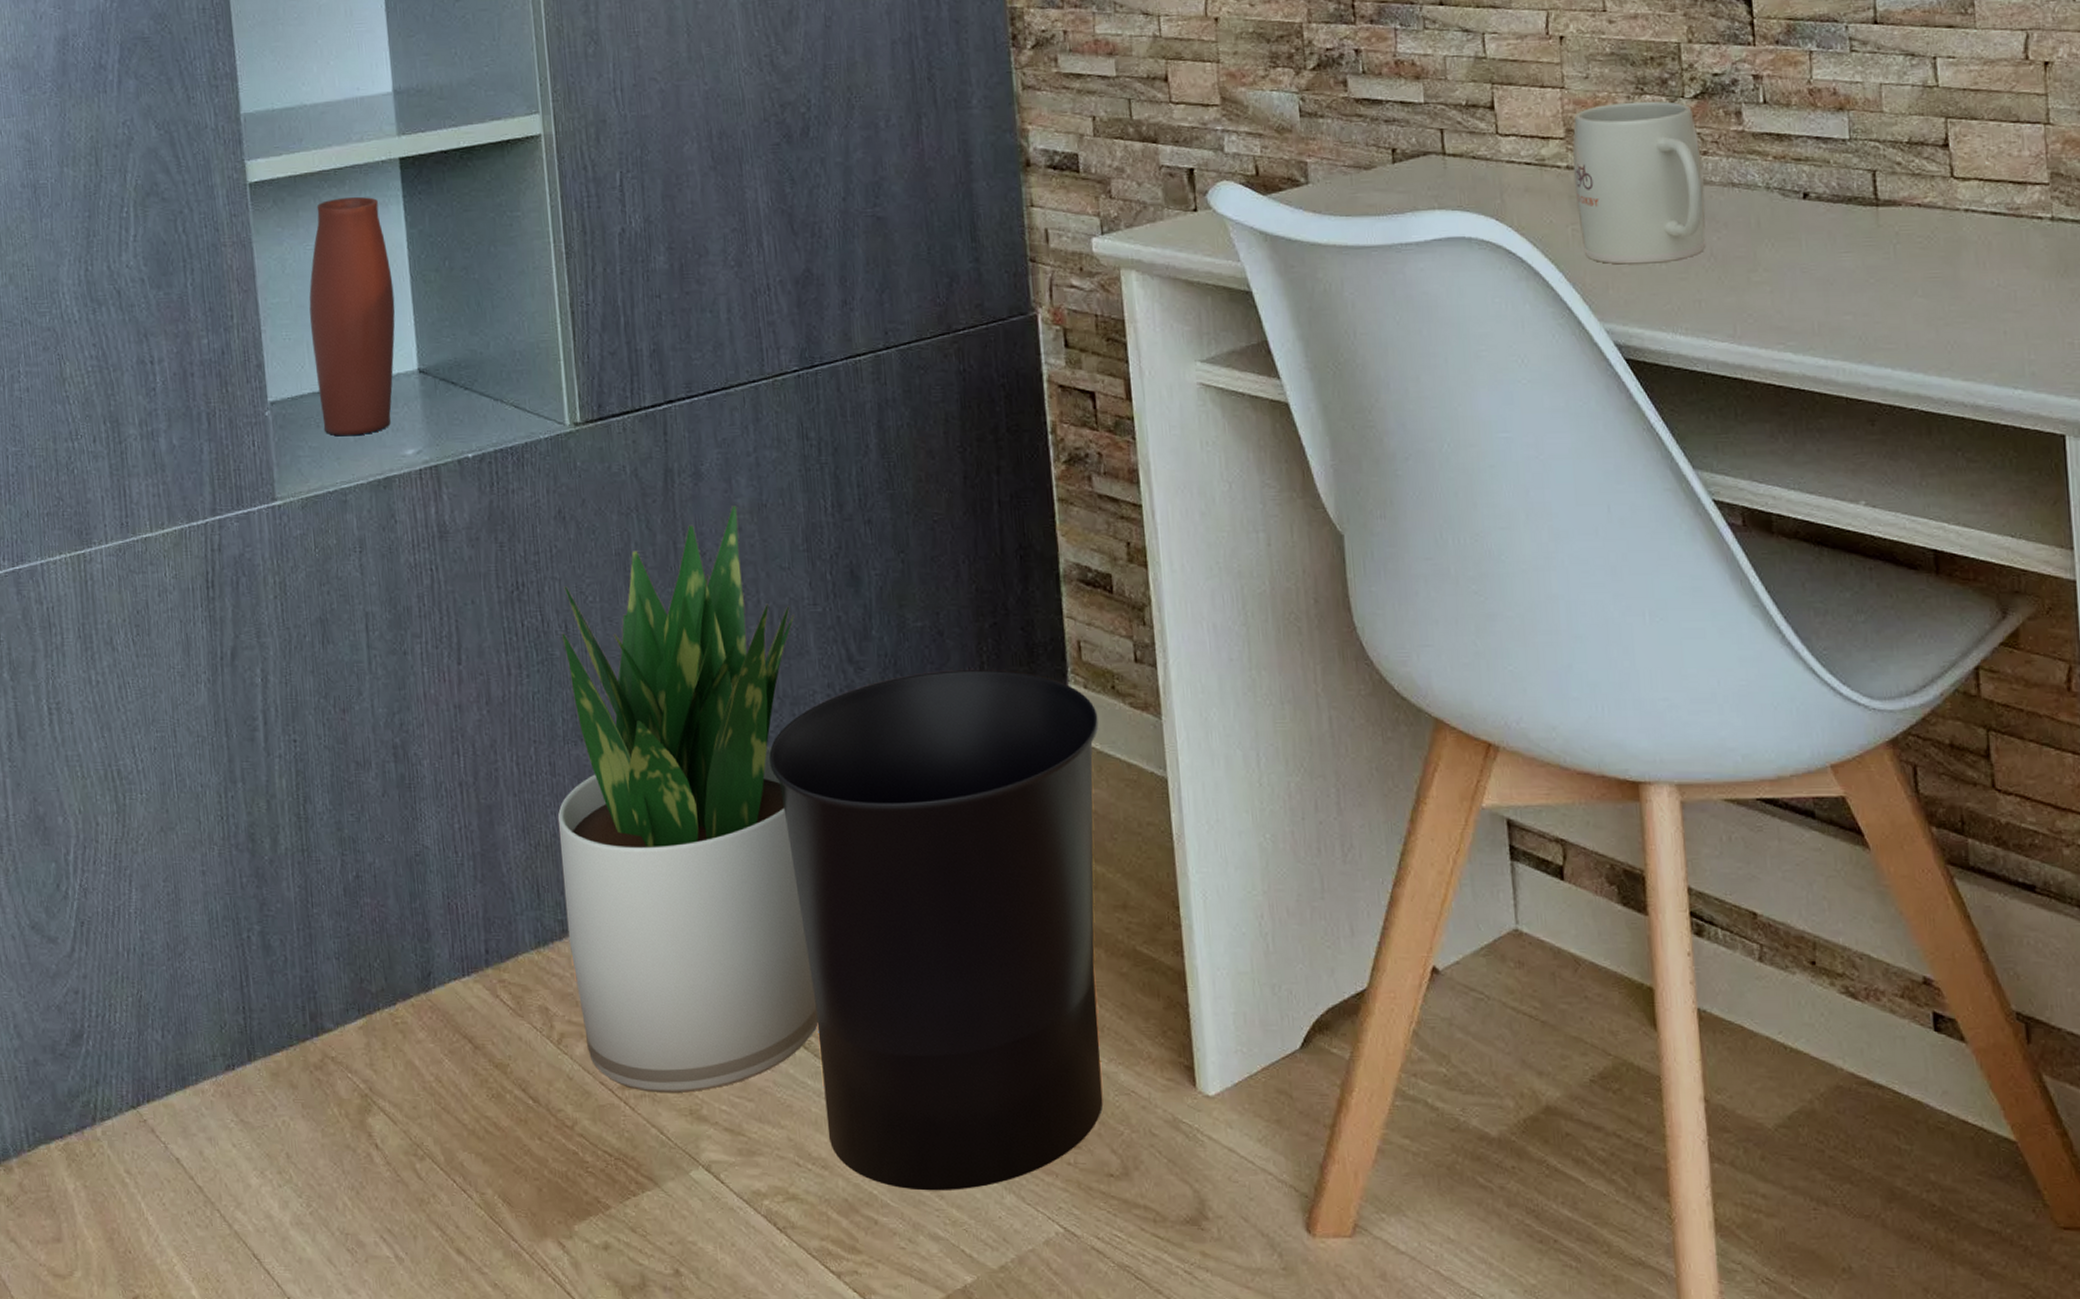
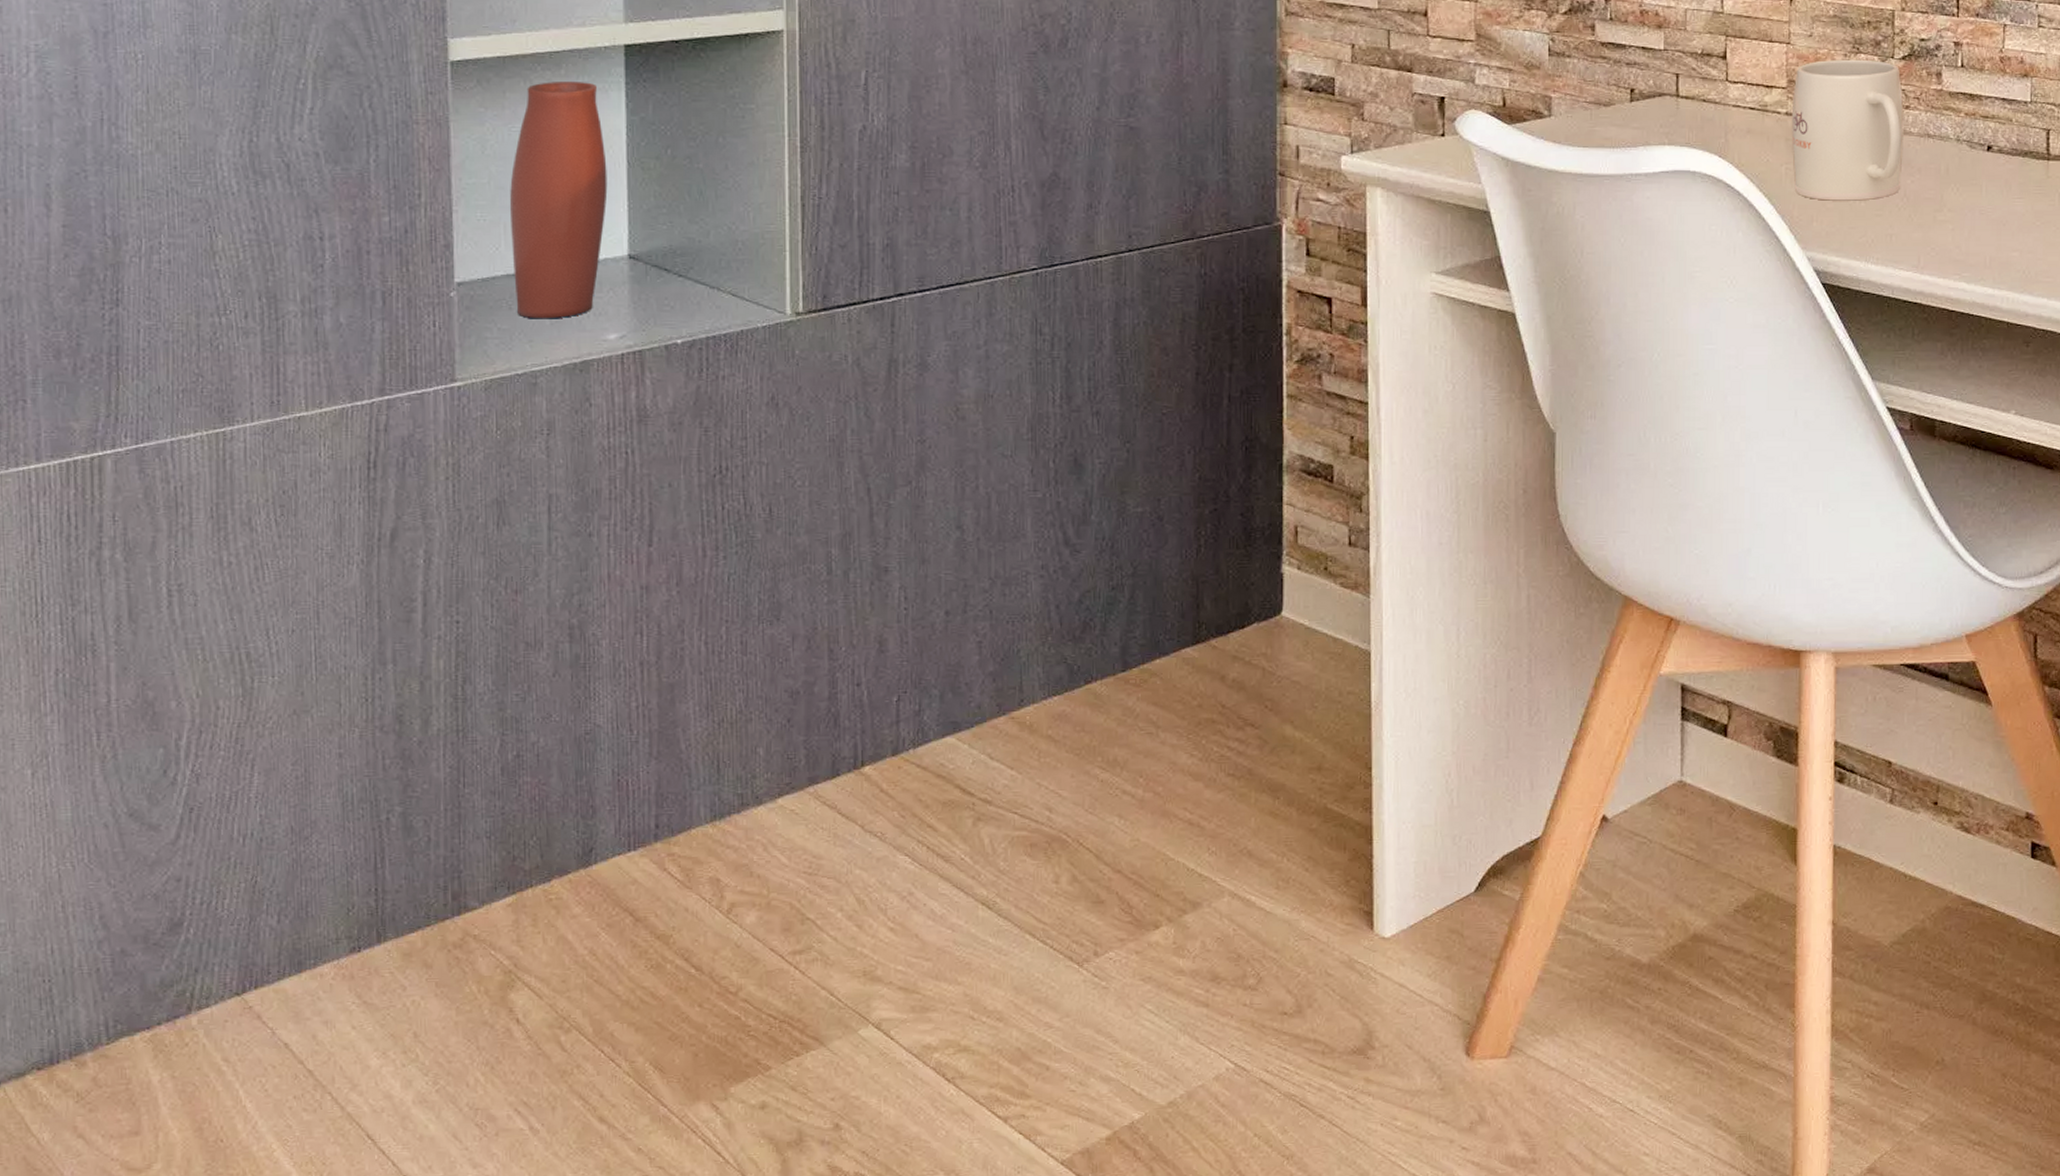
planter: present [557,506,818,1093] -> none [745,396,1012,956]
waste bin: present [769,670,1103,1191] -> none [976,552,1308,1037]

